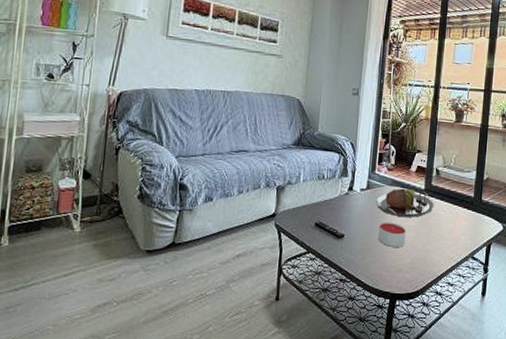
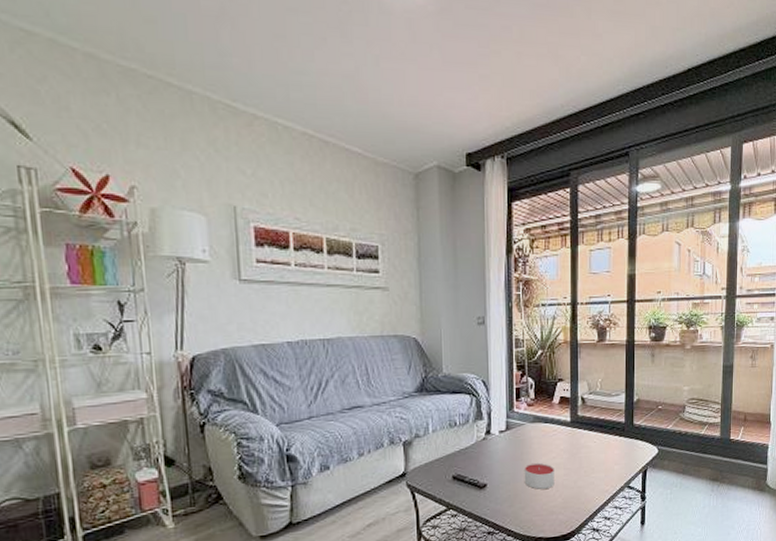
serving tray: present [376,188,434,217] -> none [518,423,583,455]

